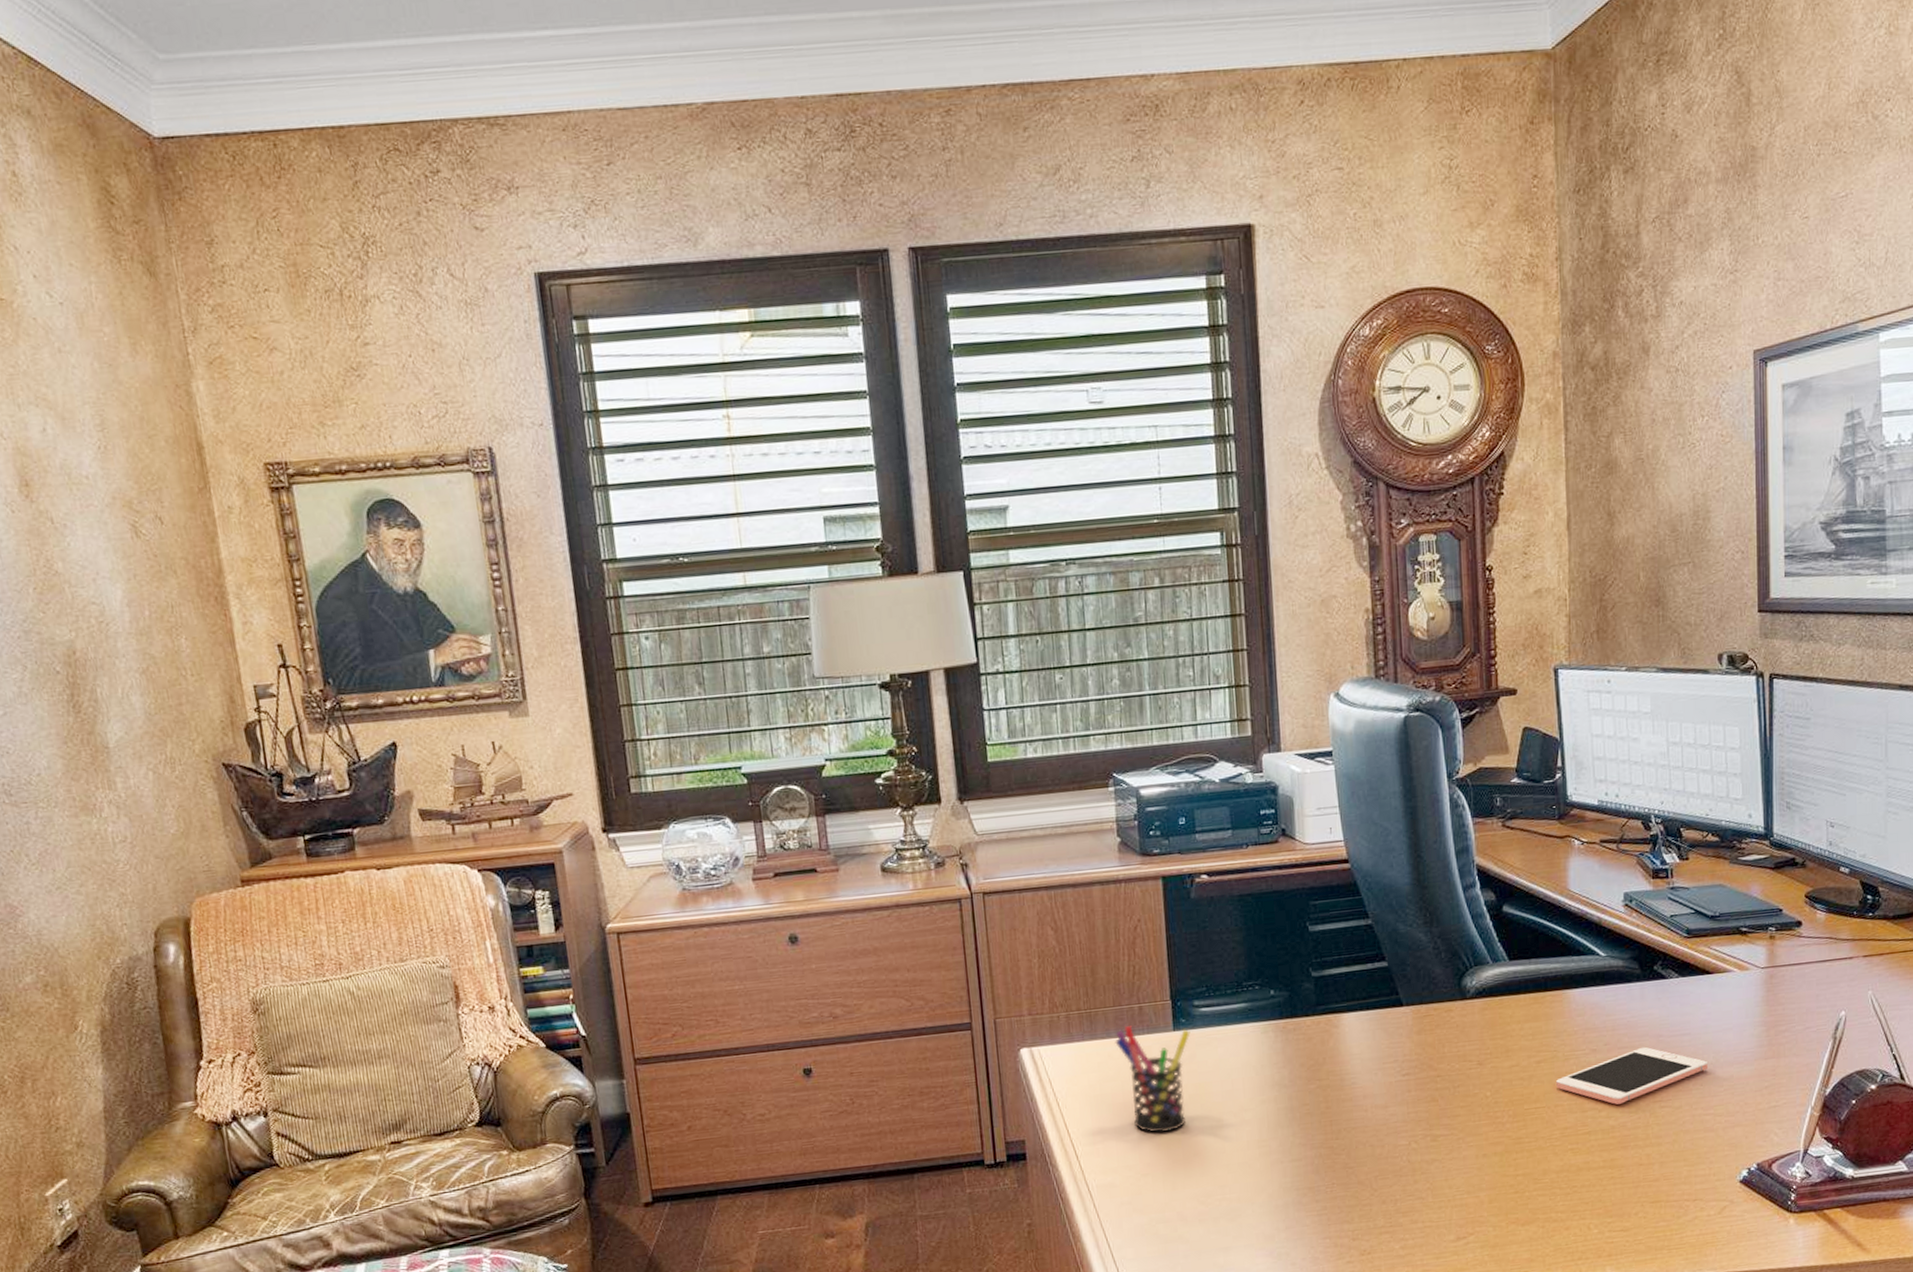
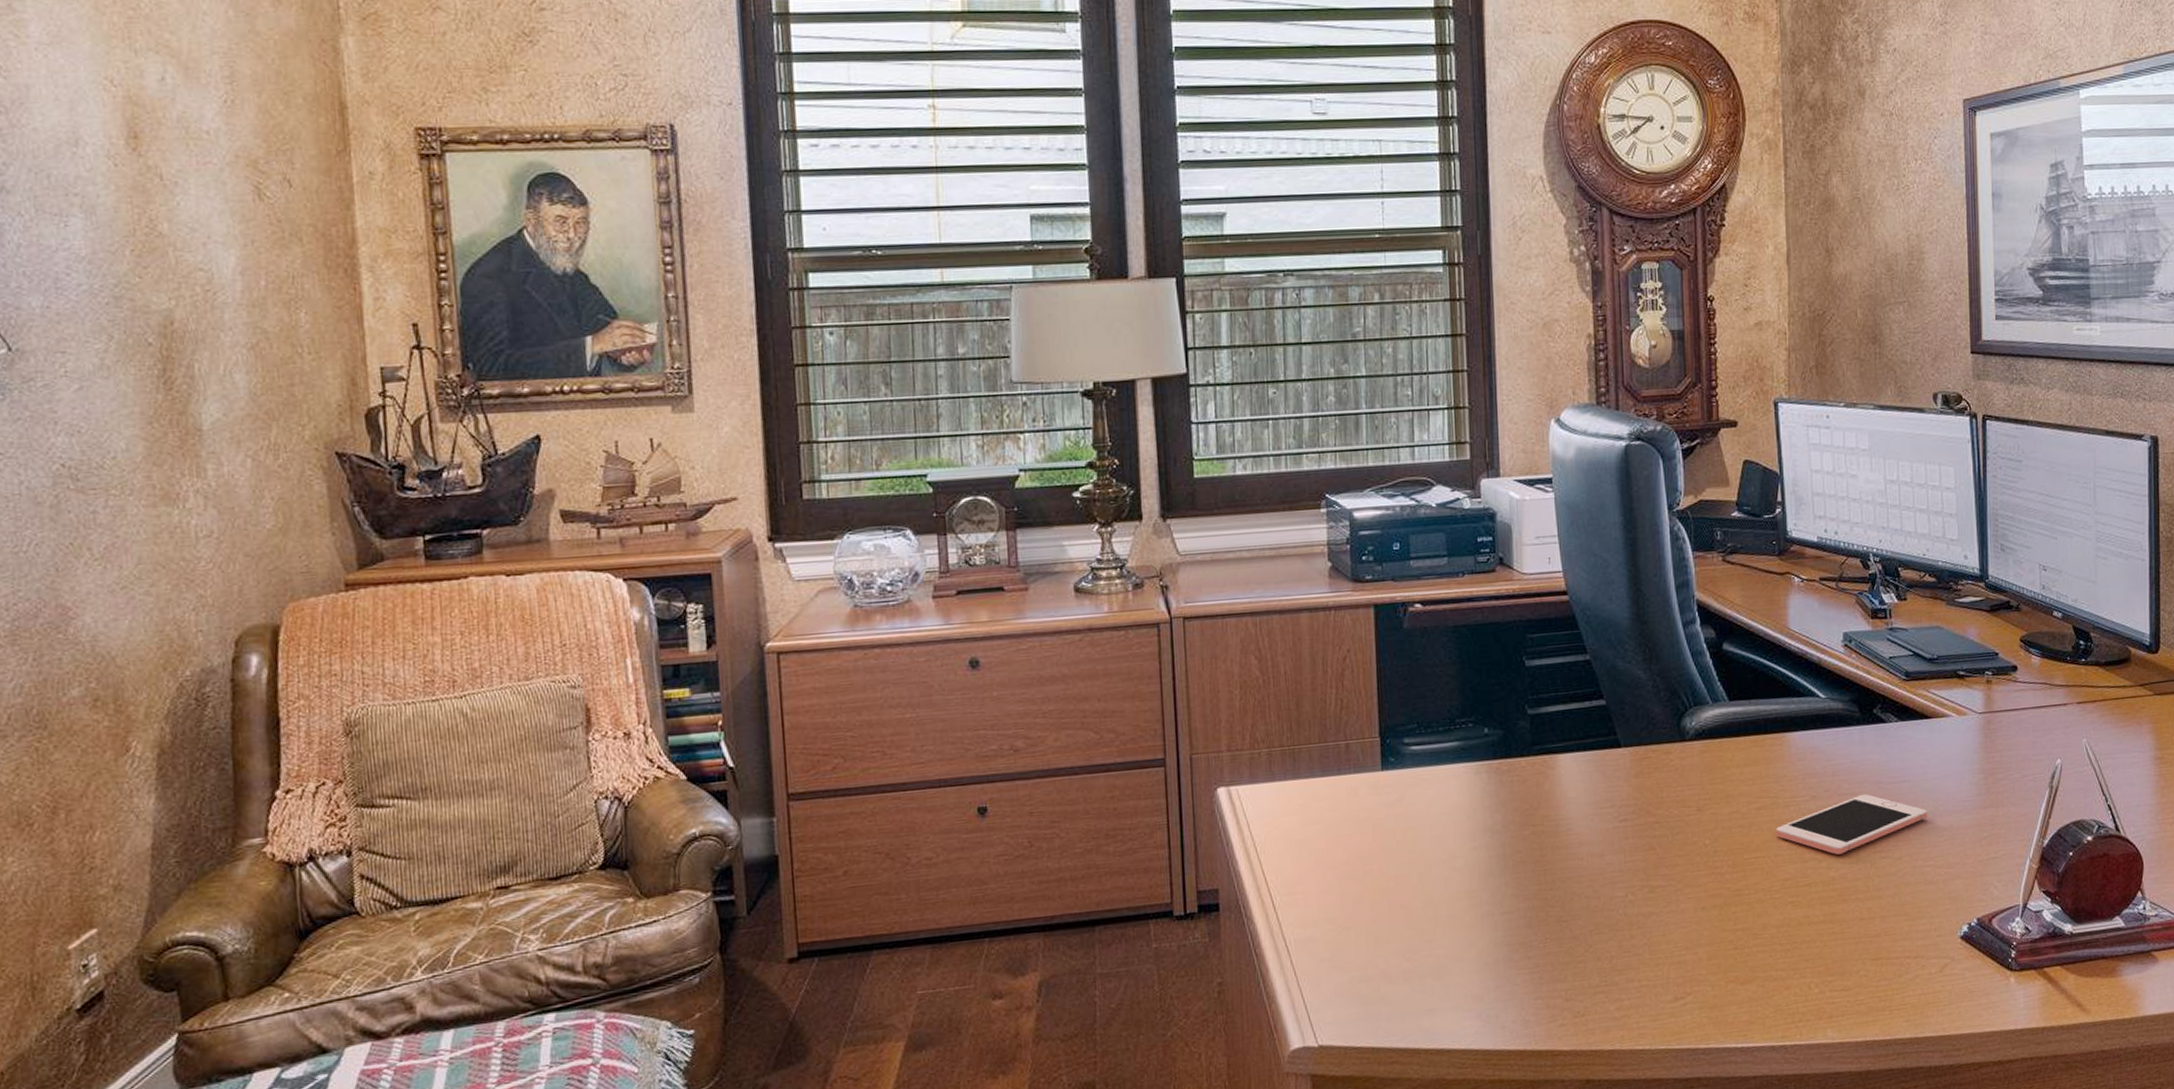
pen holder: present [1115,1026,1191,1133] -> none [1319,764,1400,882]

